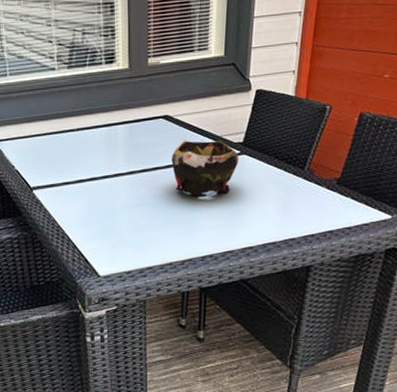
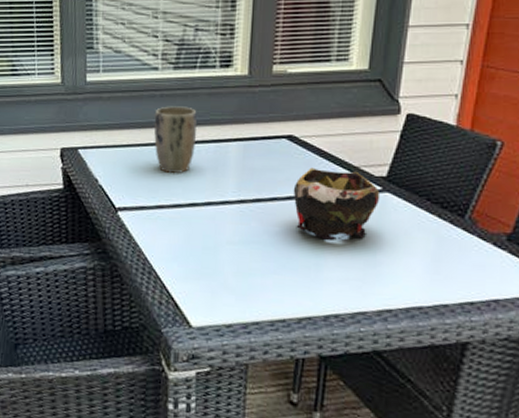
plant pot: none [55,99,91,155] -> present [154,106,197,174]

